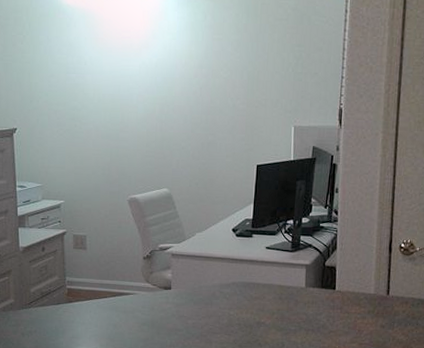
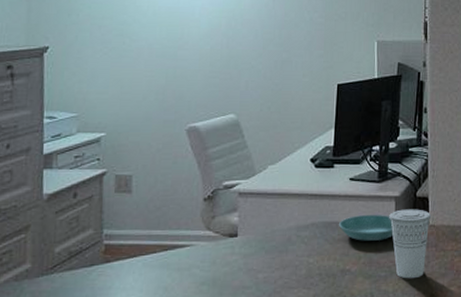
saucer: none [256,278,304,301] -> present [339,214,394,241]
cup: none [300,276,338,334] -> present [389,209,432,279]

